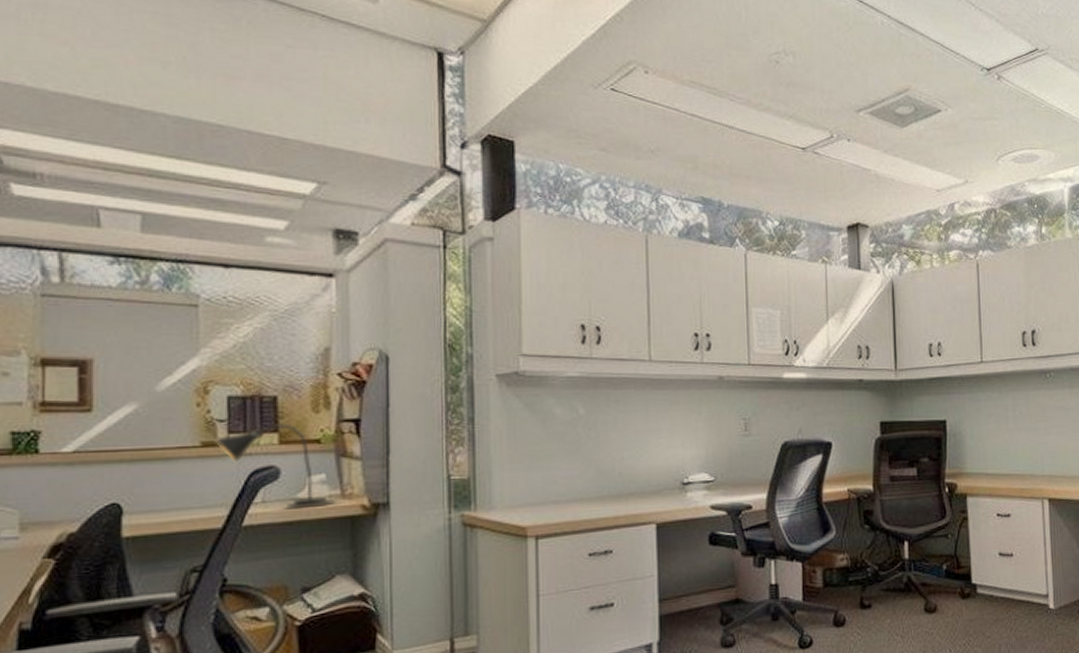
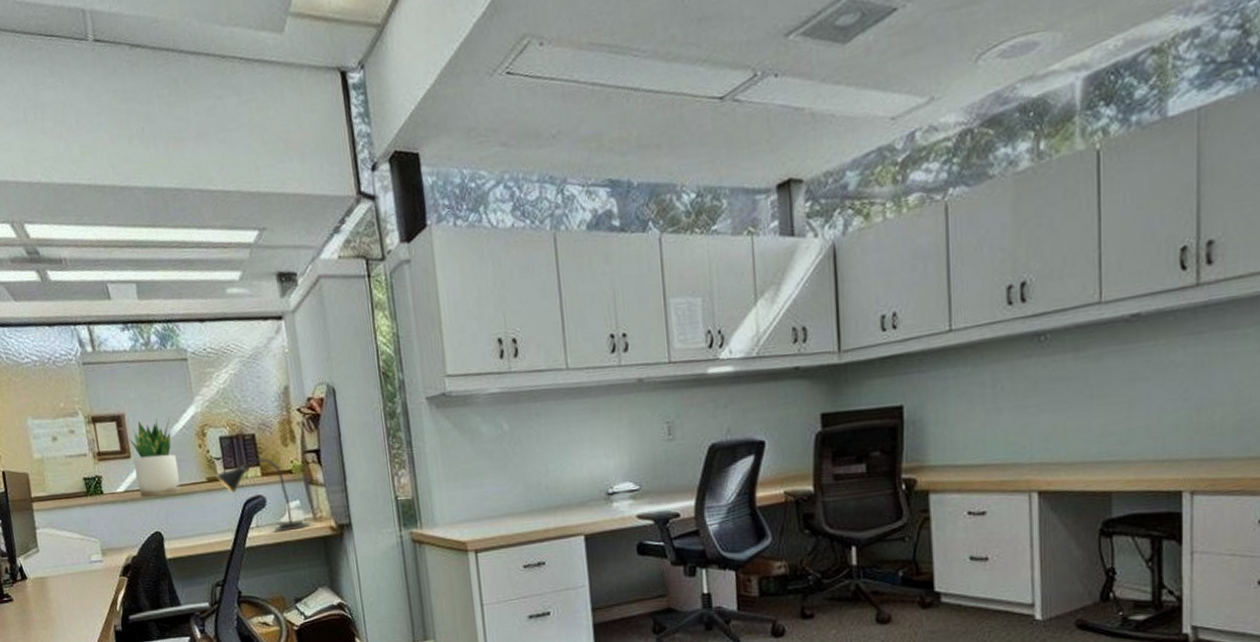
planter: none [94,368,162,461] -> present [129,418,180,497]

